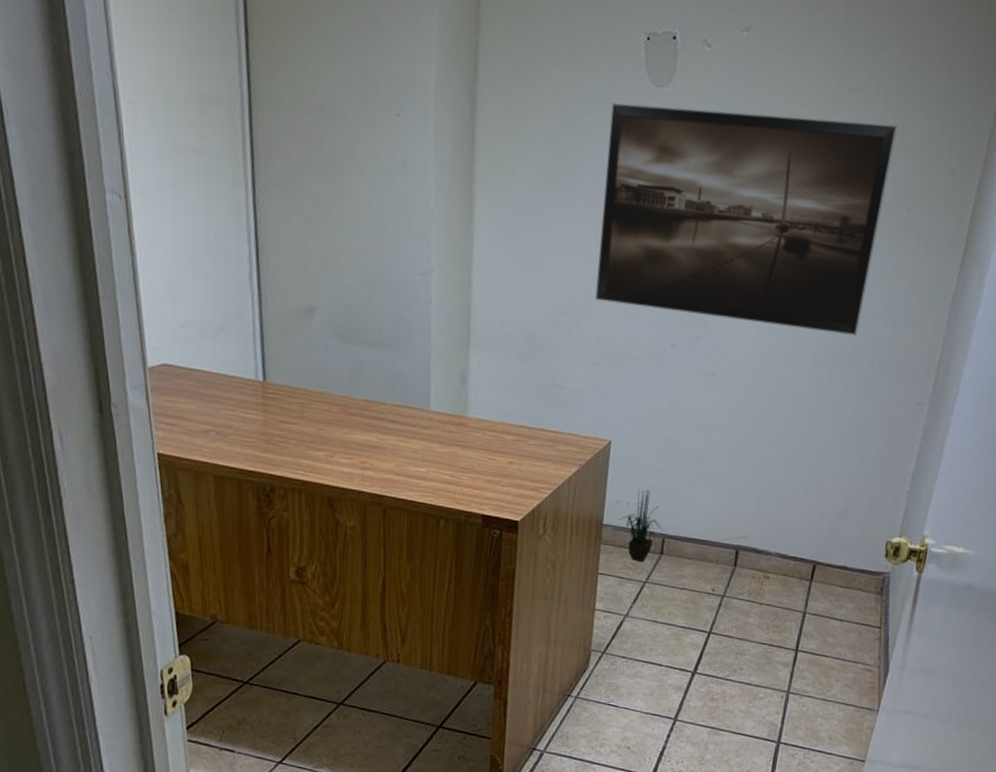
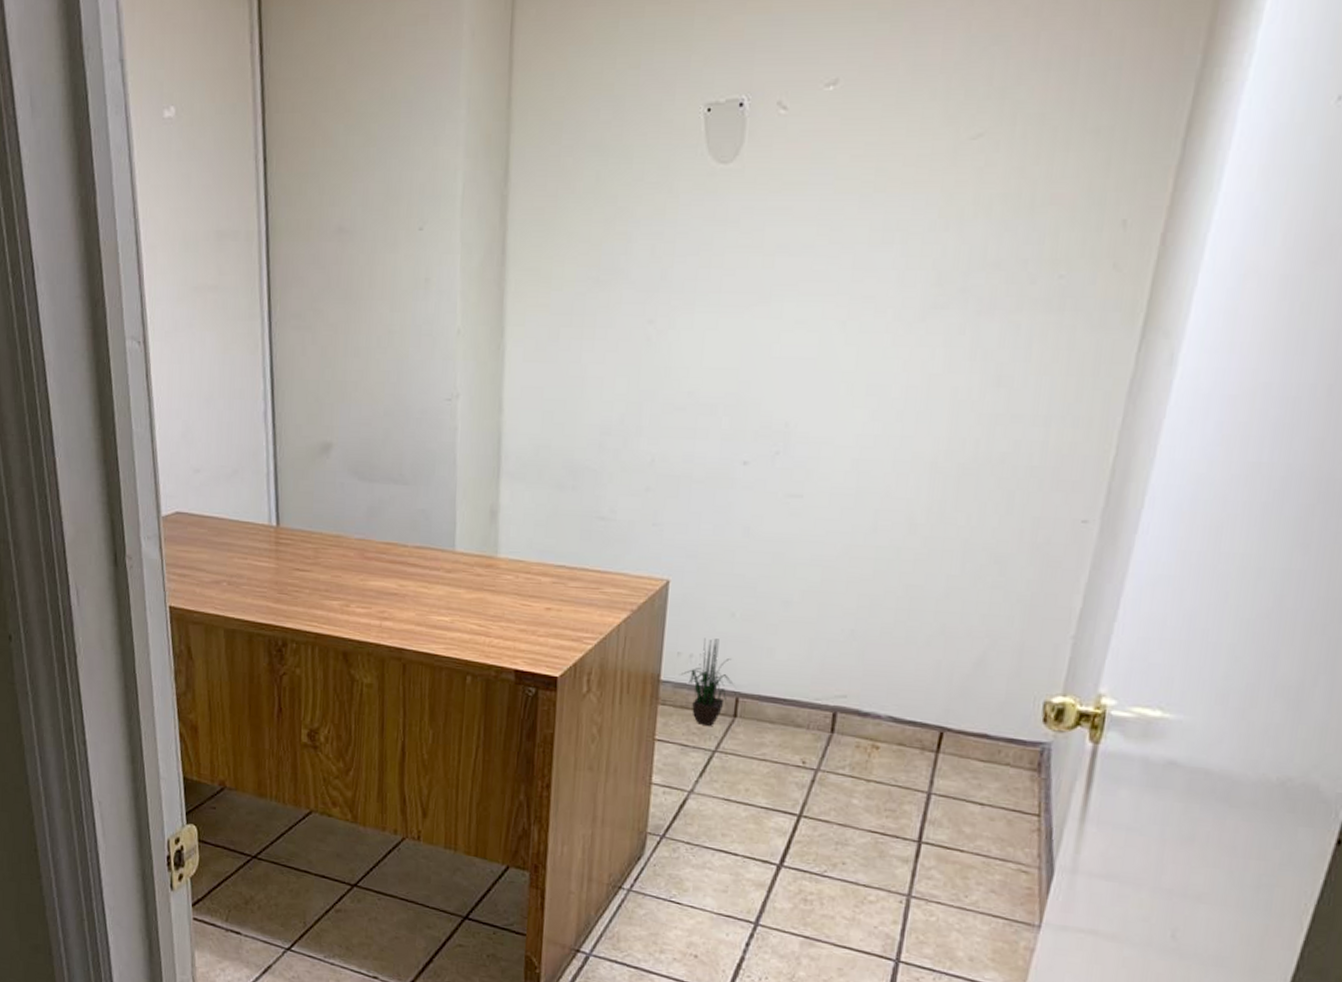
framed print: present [595,103,897,336] -> none [648,173,1041,439]

